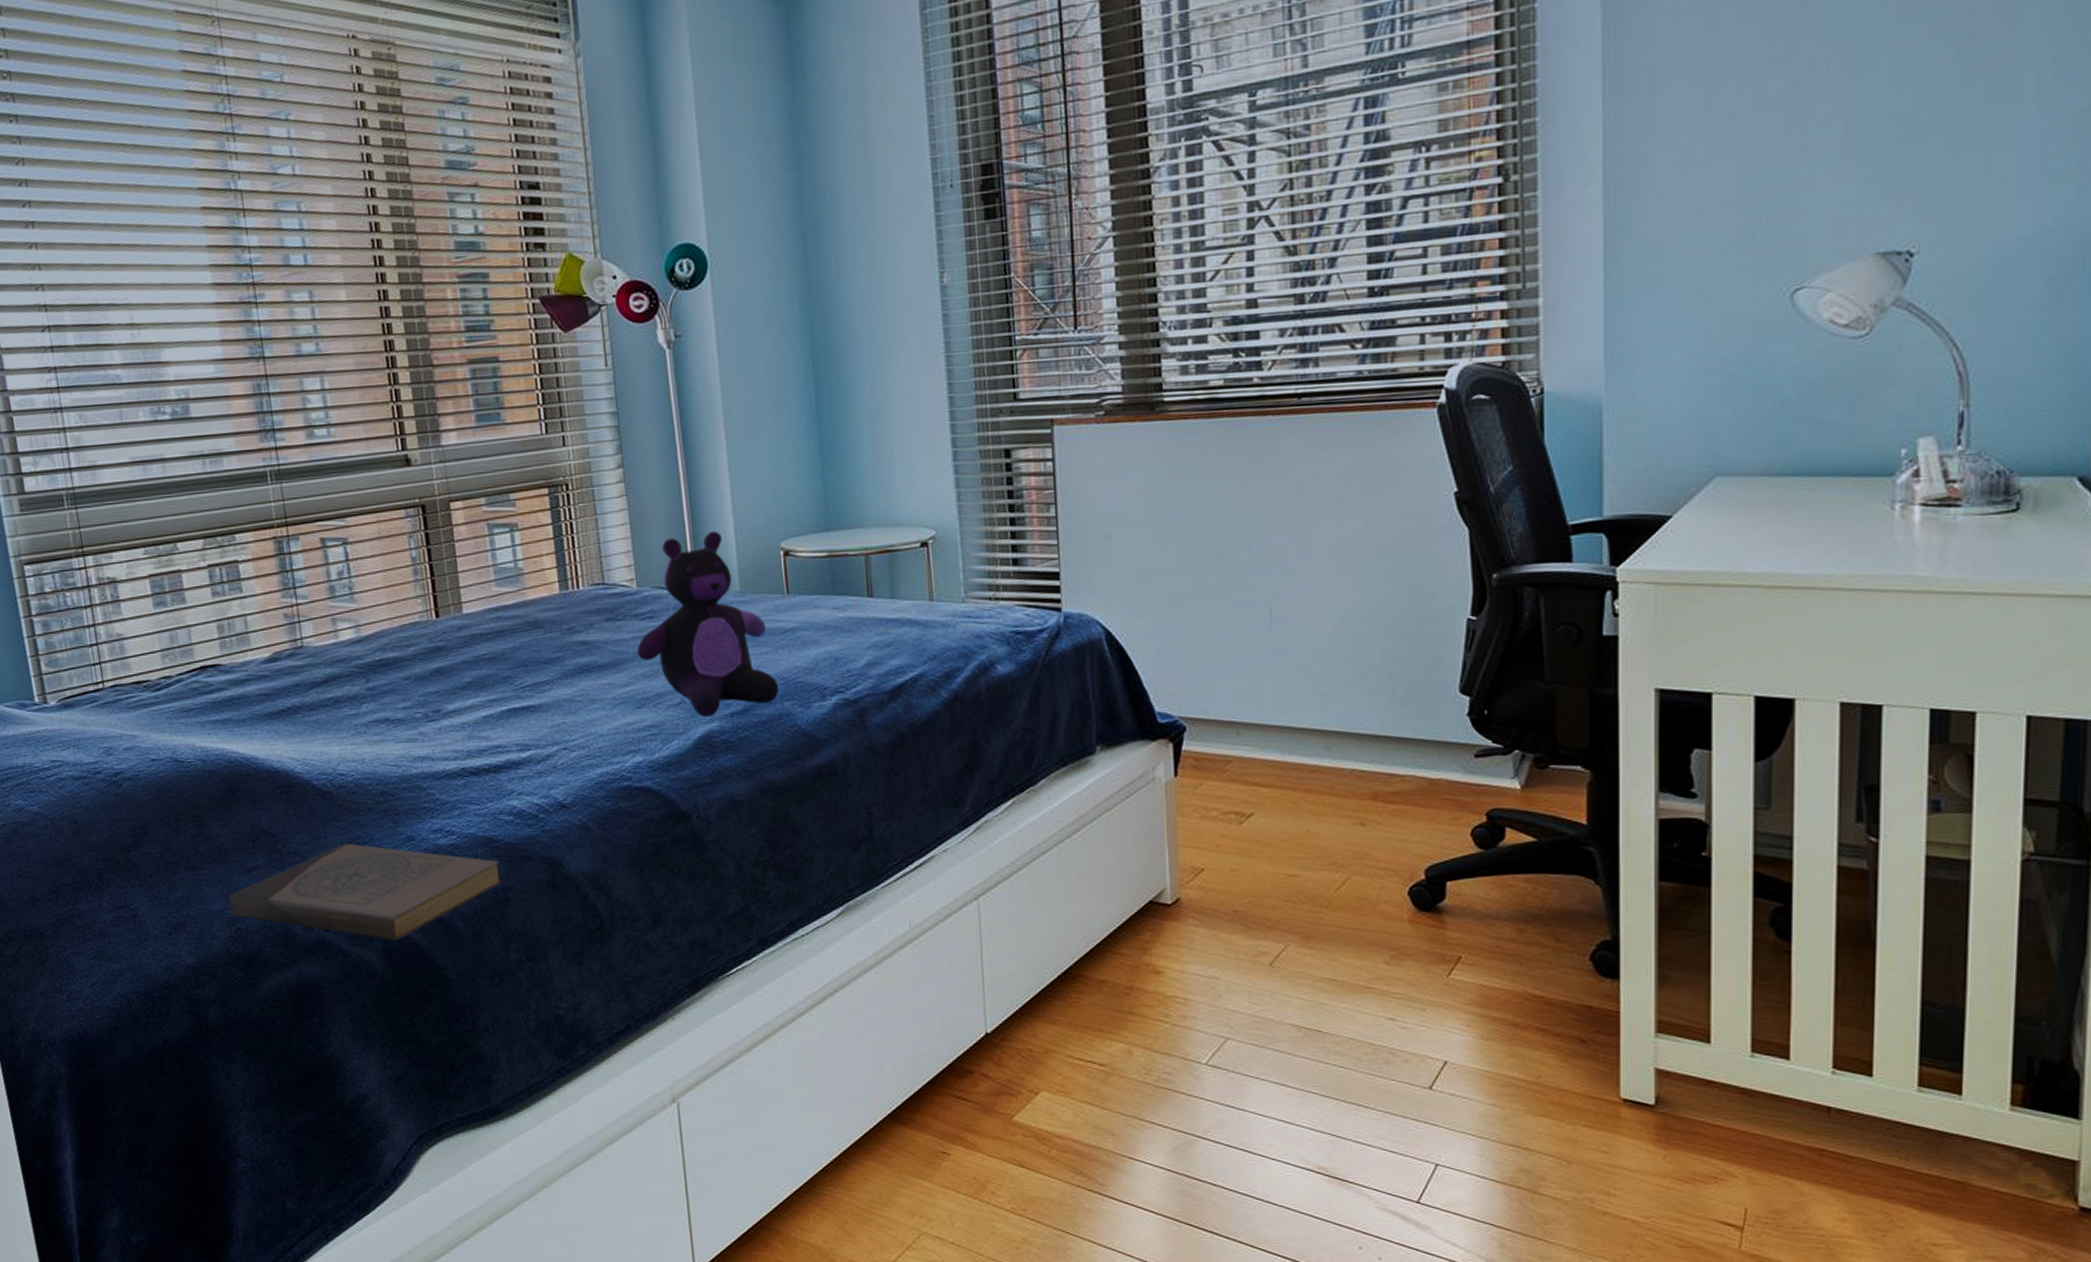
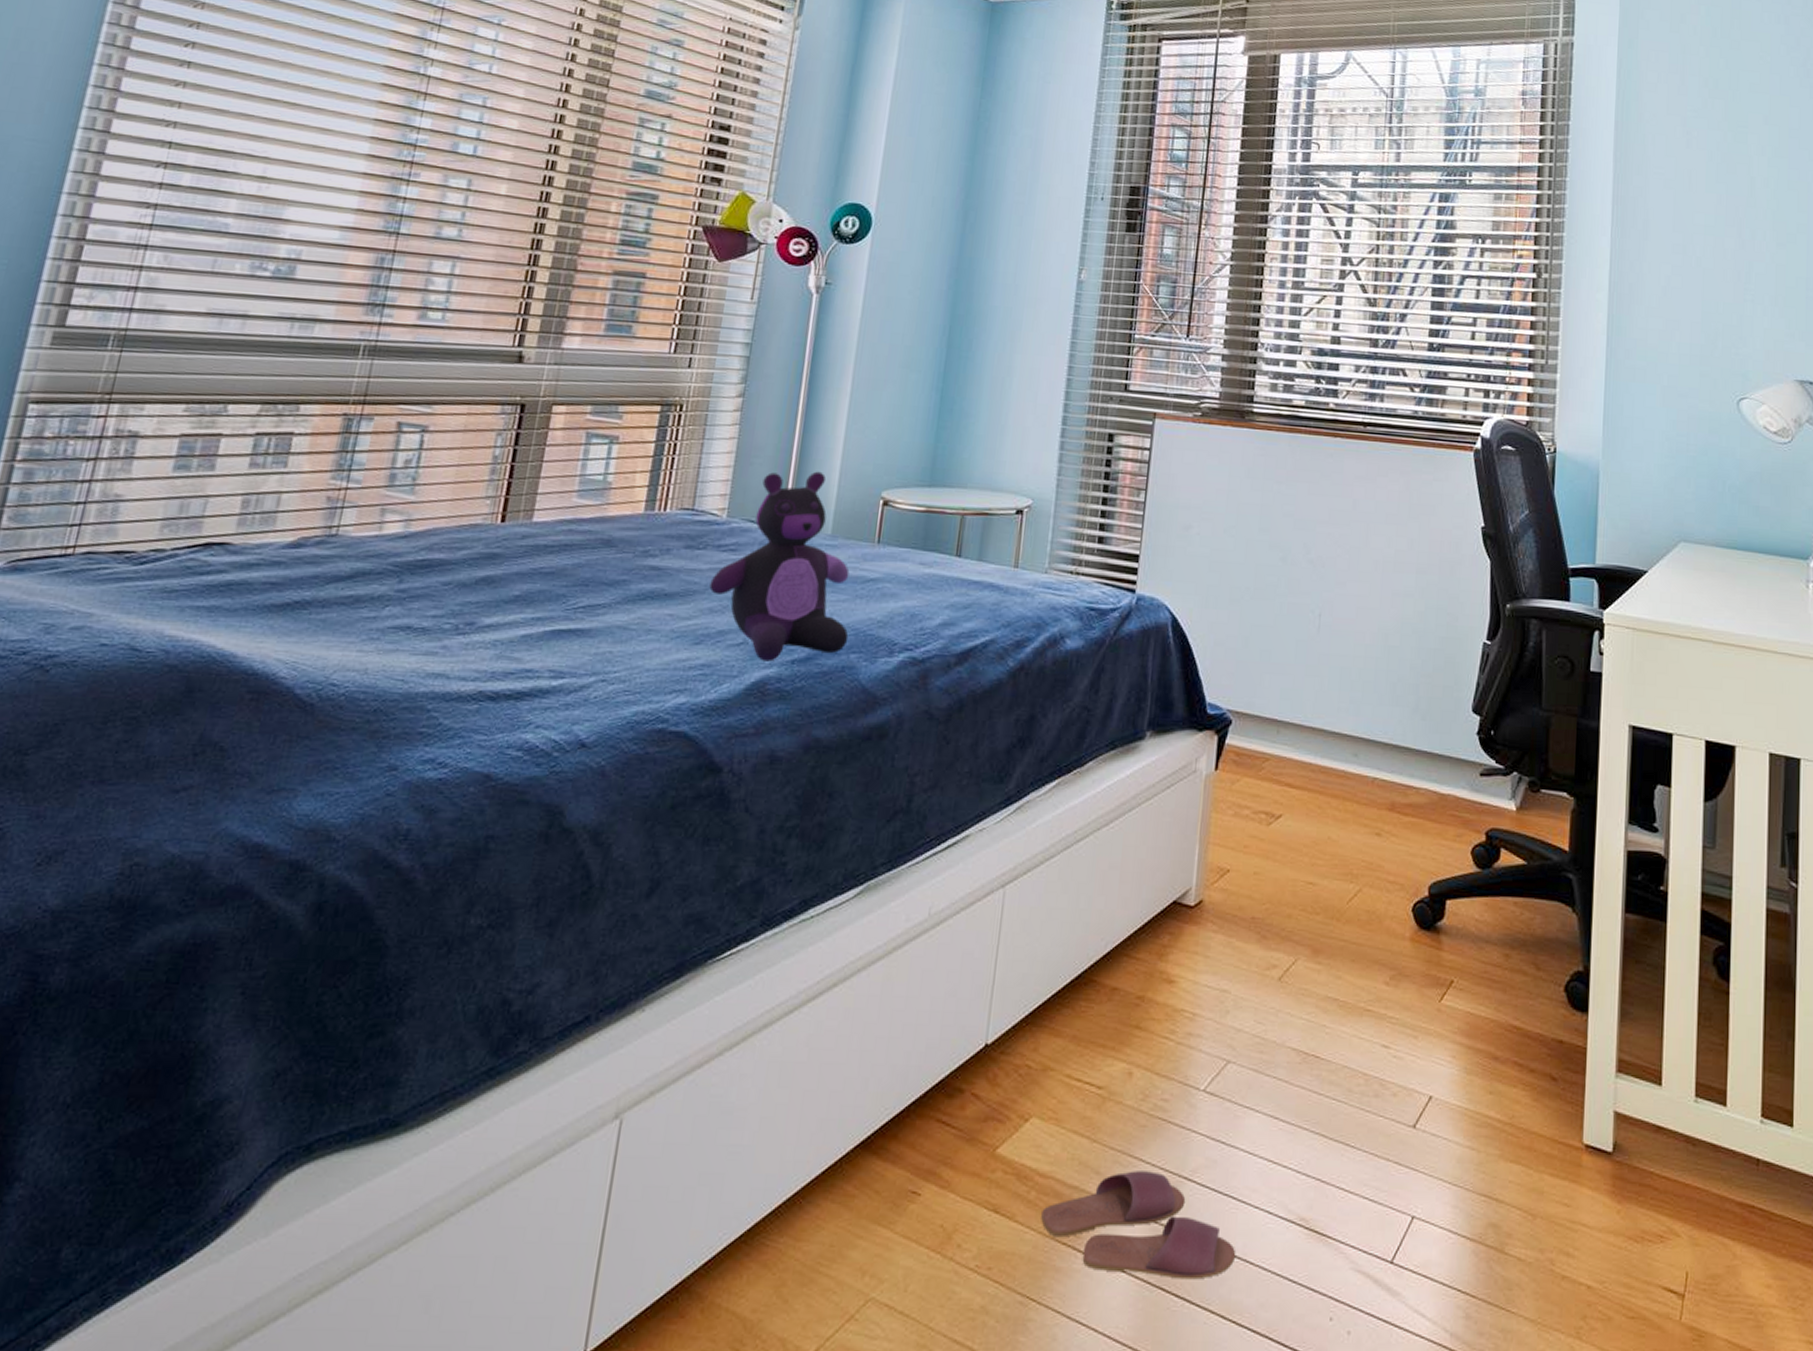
book: present [228,843,503,941] -> none [132,767,492,893]
slippers: none [1065,1132,1257,1217] -> present [1041,1171,1235,1280]

